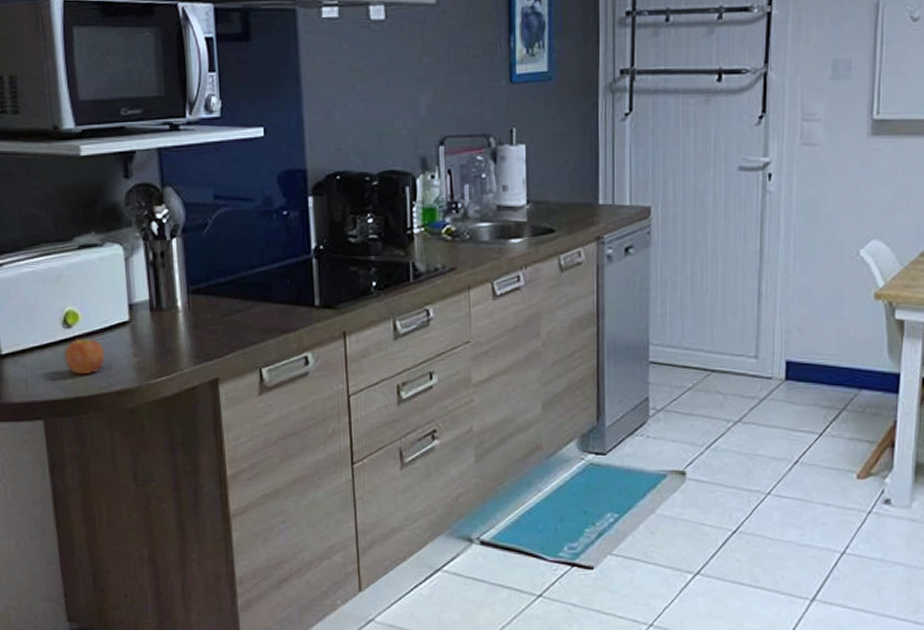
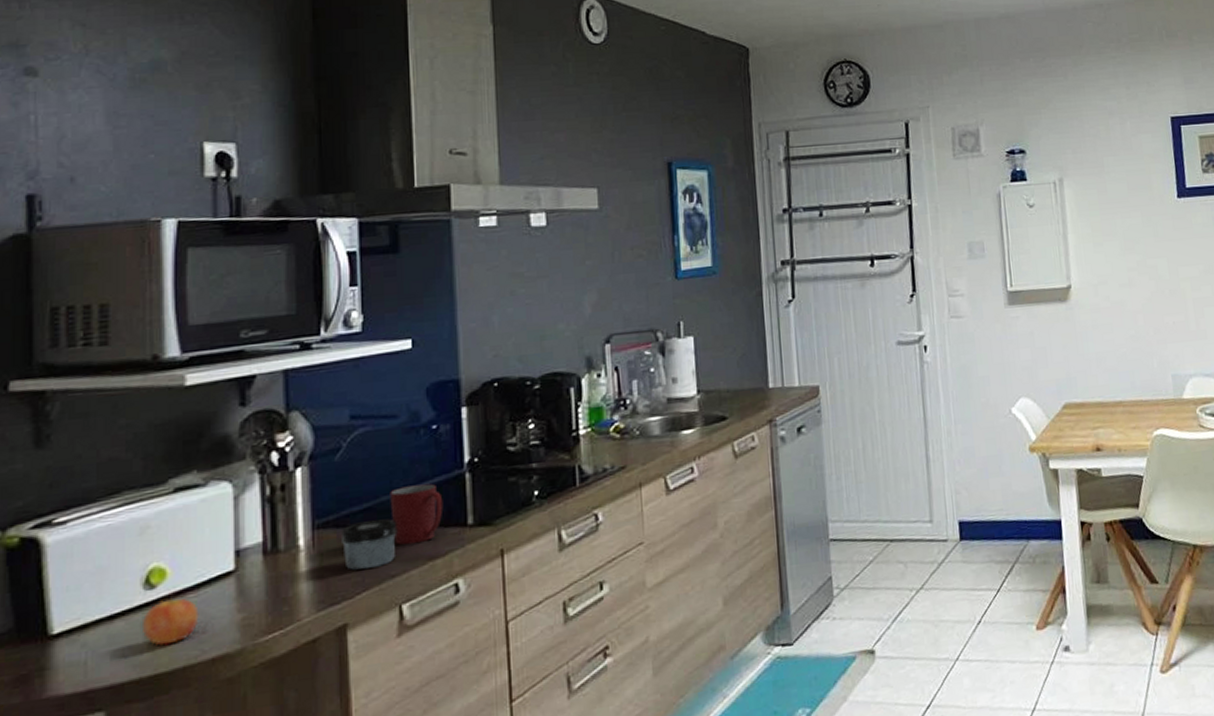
jar: none [210,292,256,335] -> present [340,518,398,570]
mug: none [249,265,294,317] -> present [390,483,444,545]

